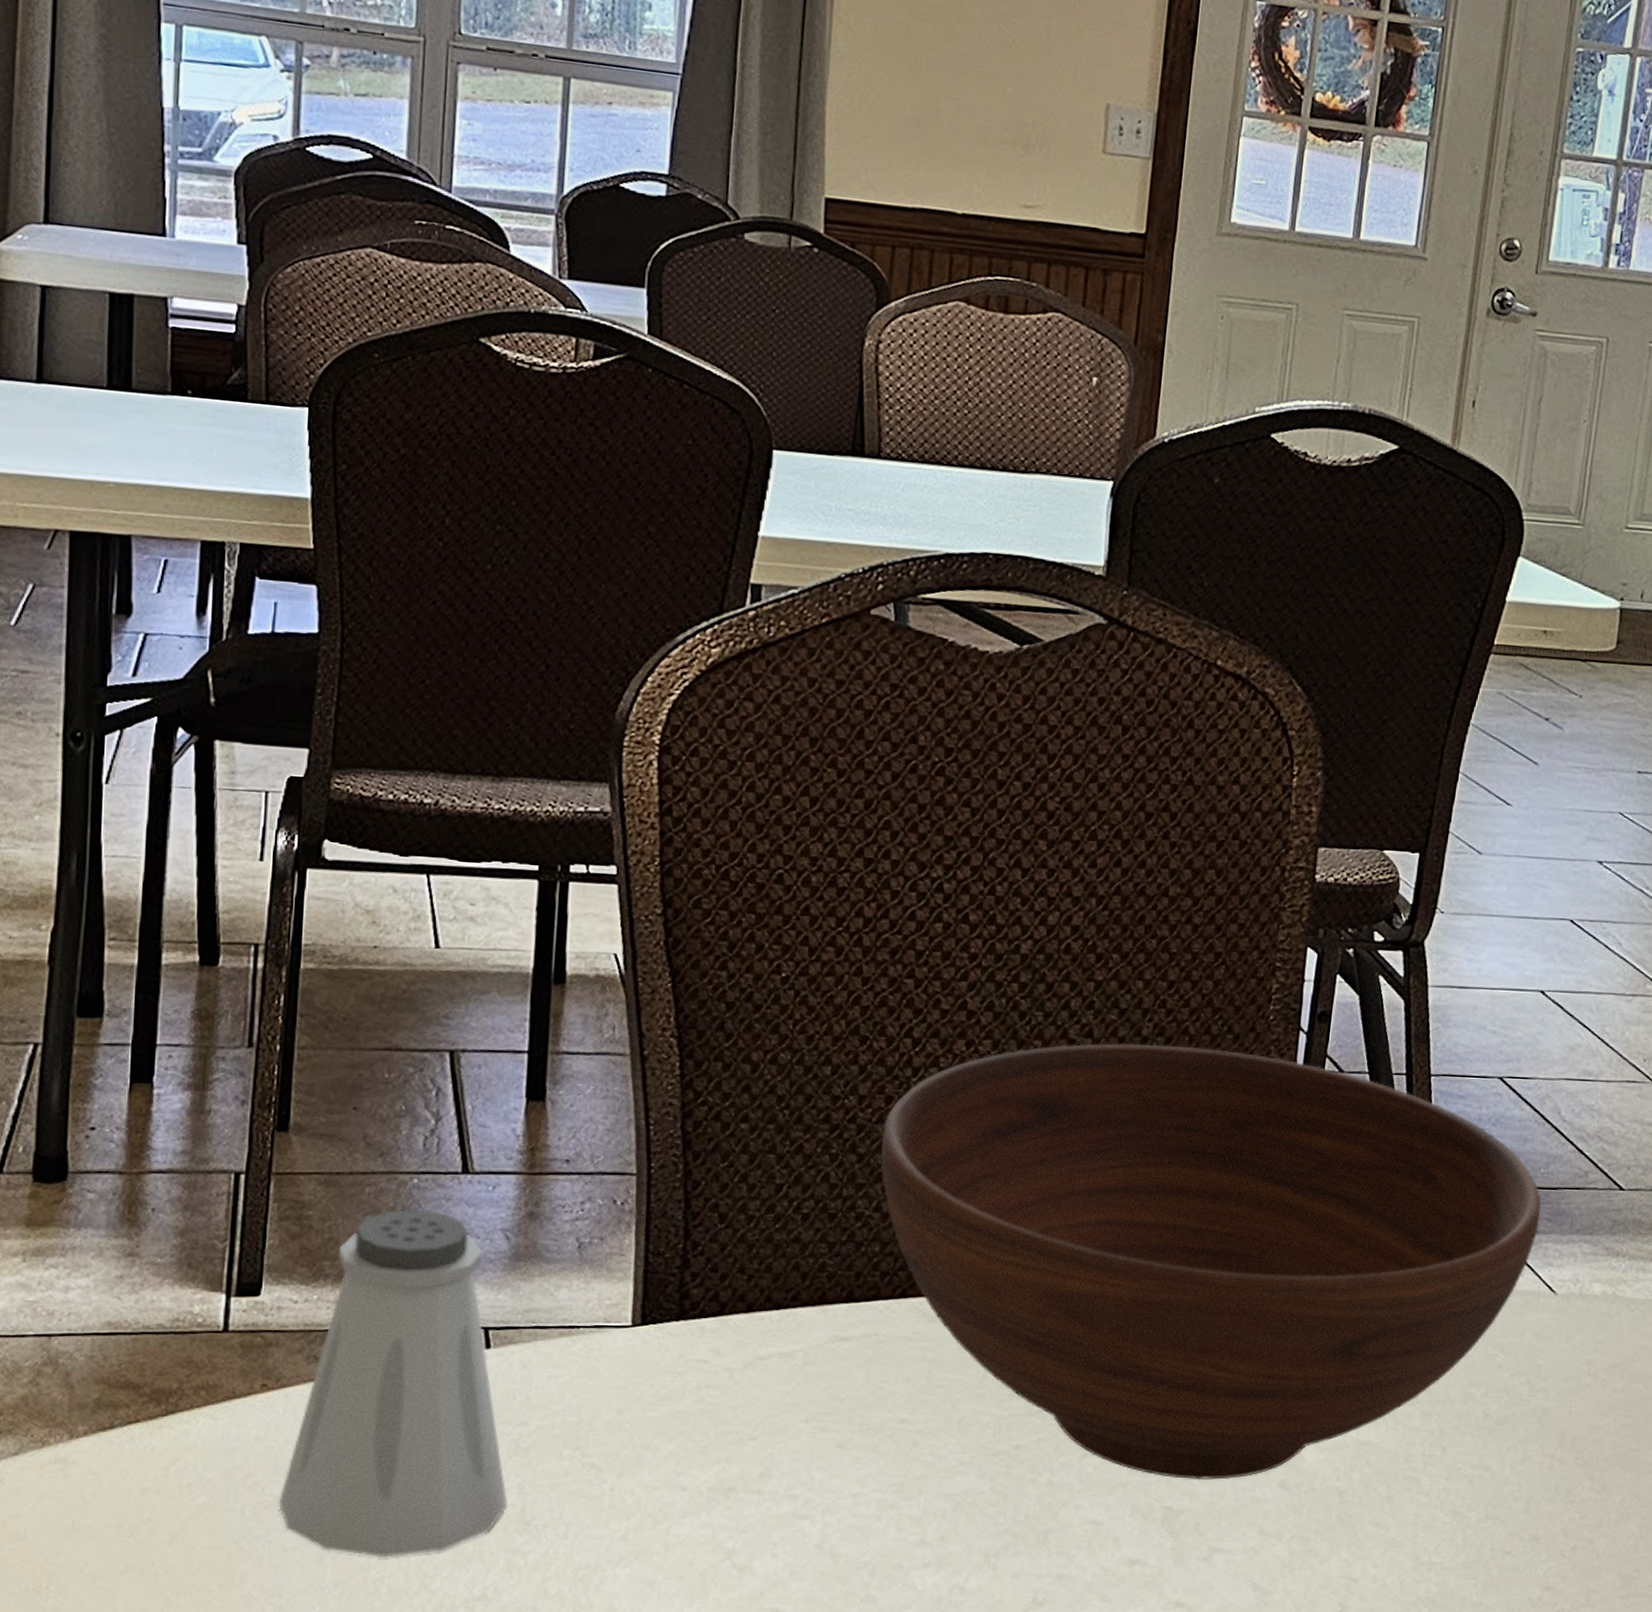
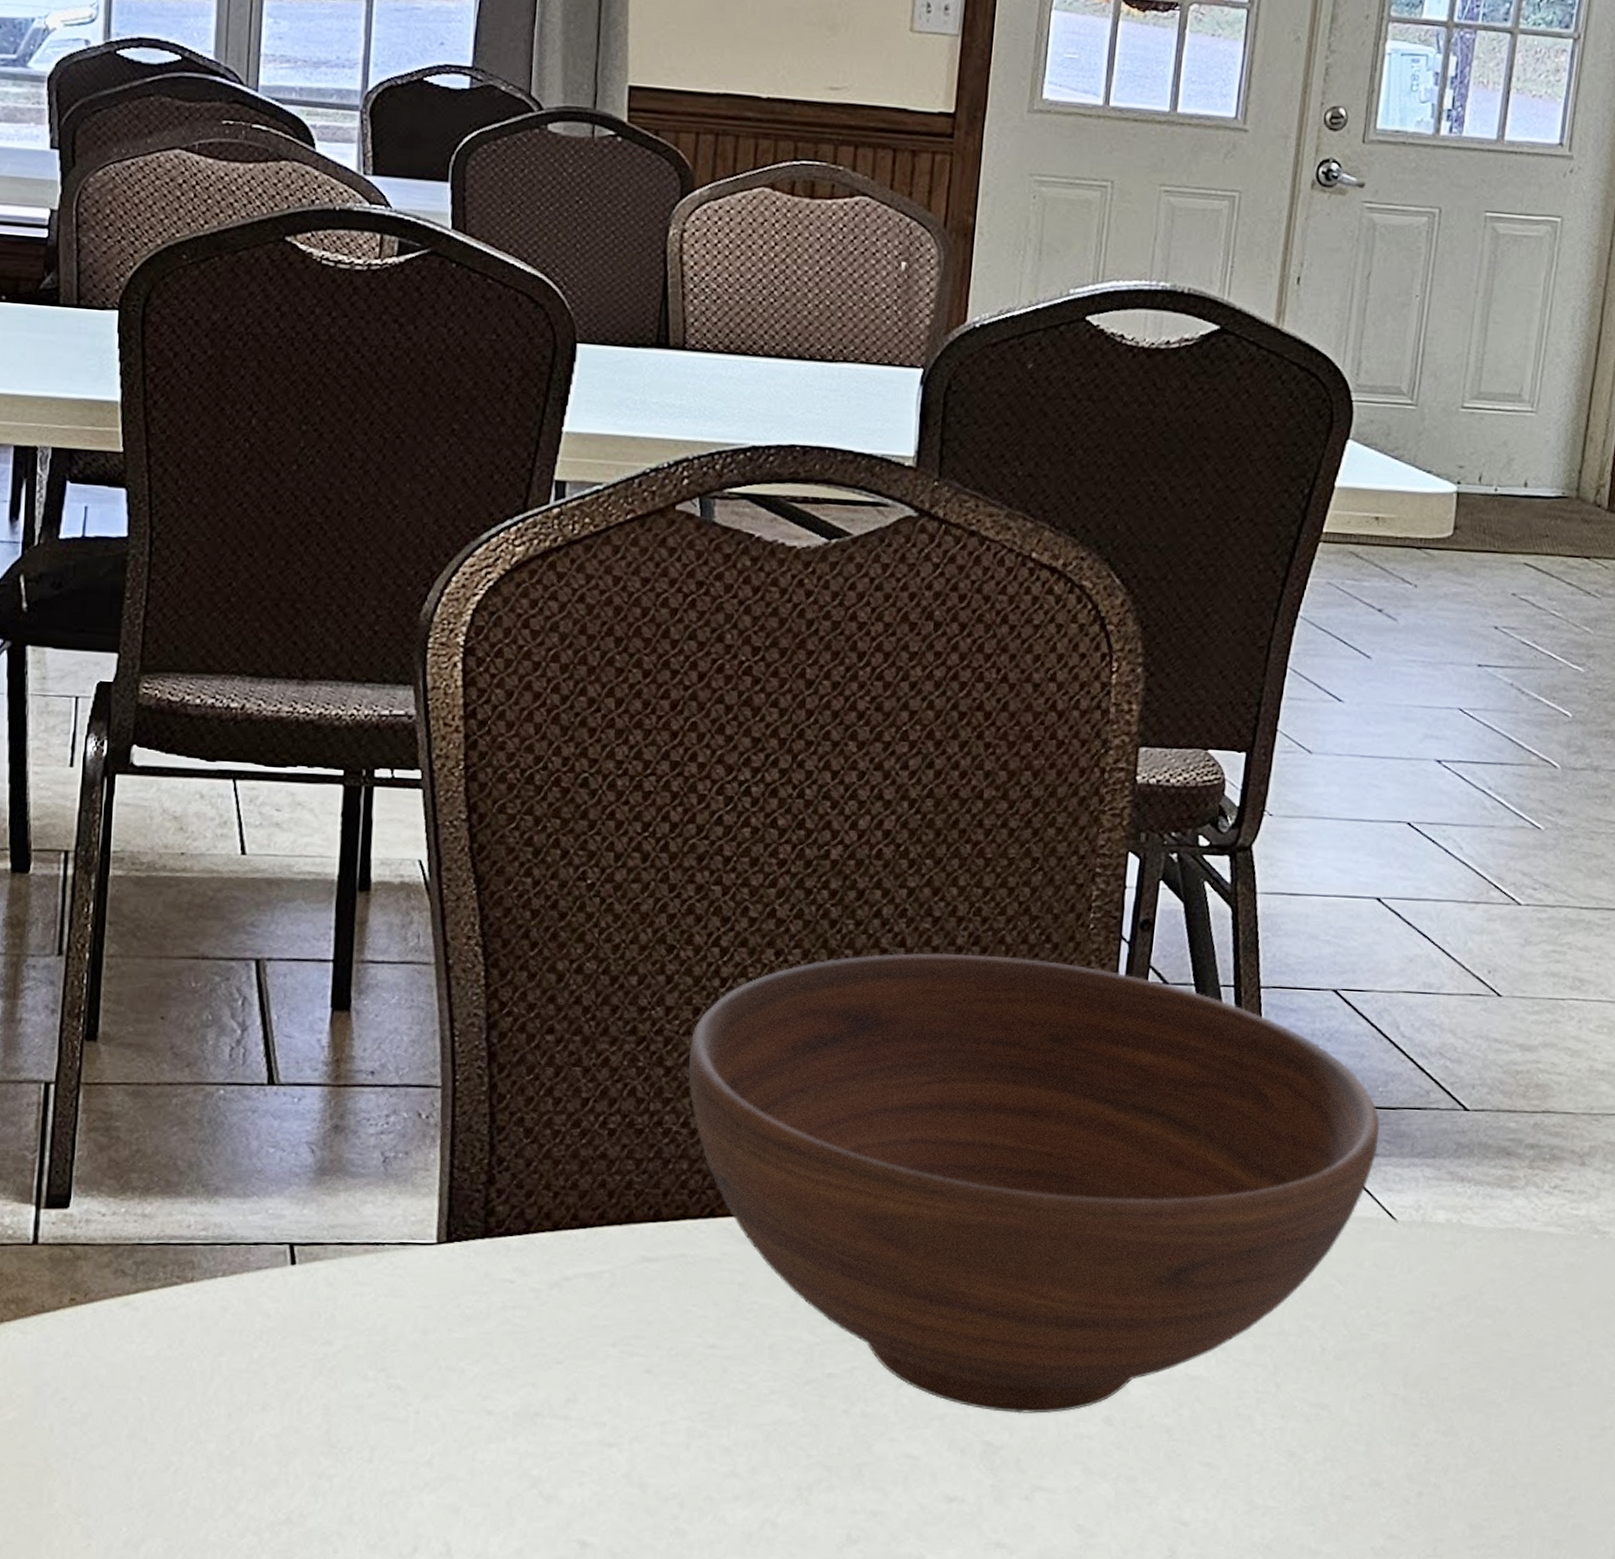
saltshaker: present [278,1210,507,1558] -> none [86,1121,313,1478]

